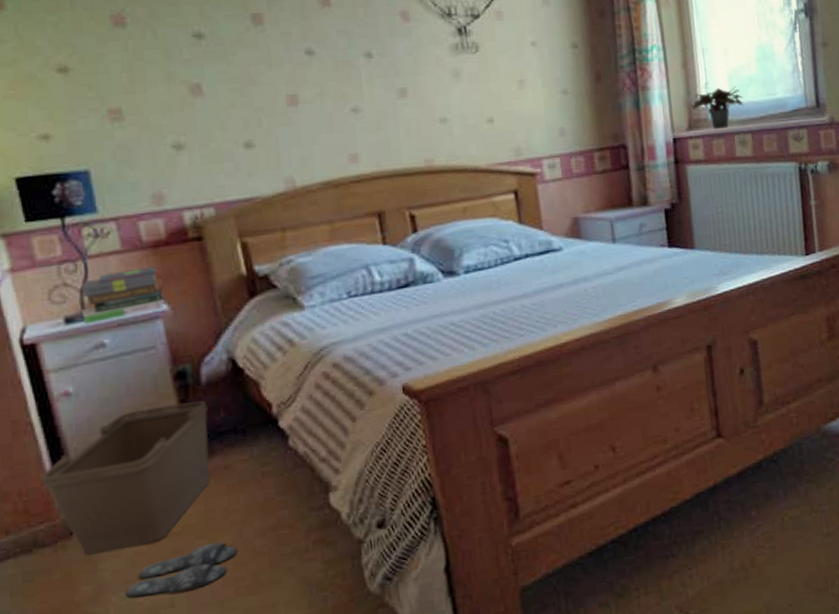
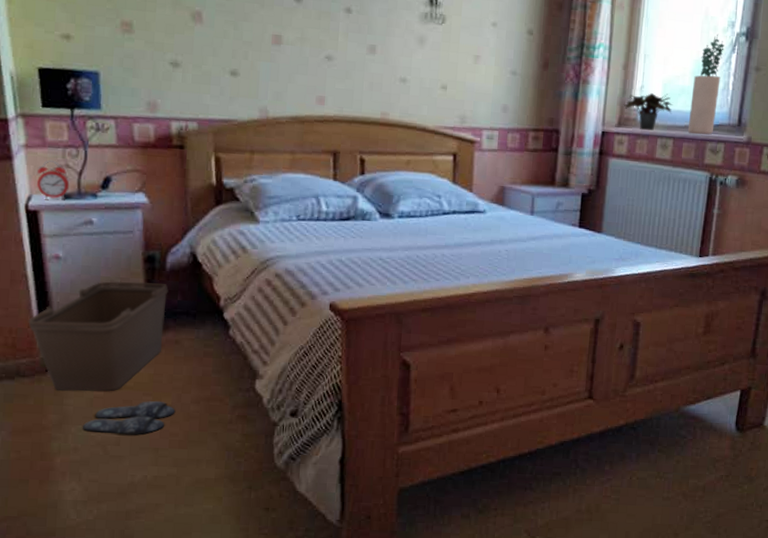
alarm clock: none [28,281,71,329] -> present [36,160,70,200]
books: present [80,266,164,325] -> none [77,163,145,203]
vase: none [759,14,792,125] -> present [687,34,725,135]

